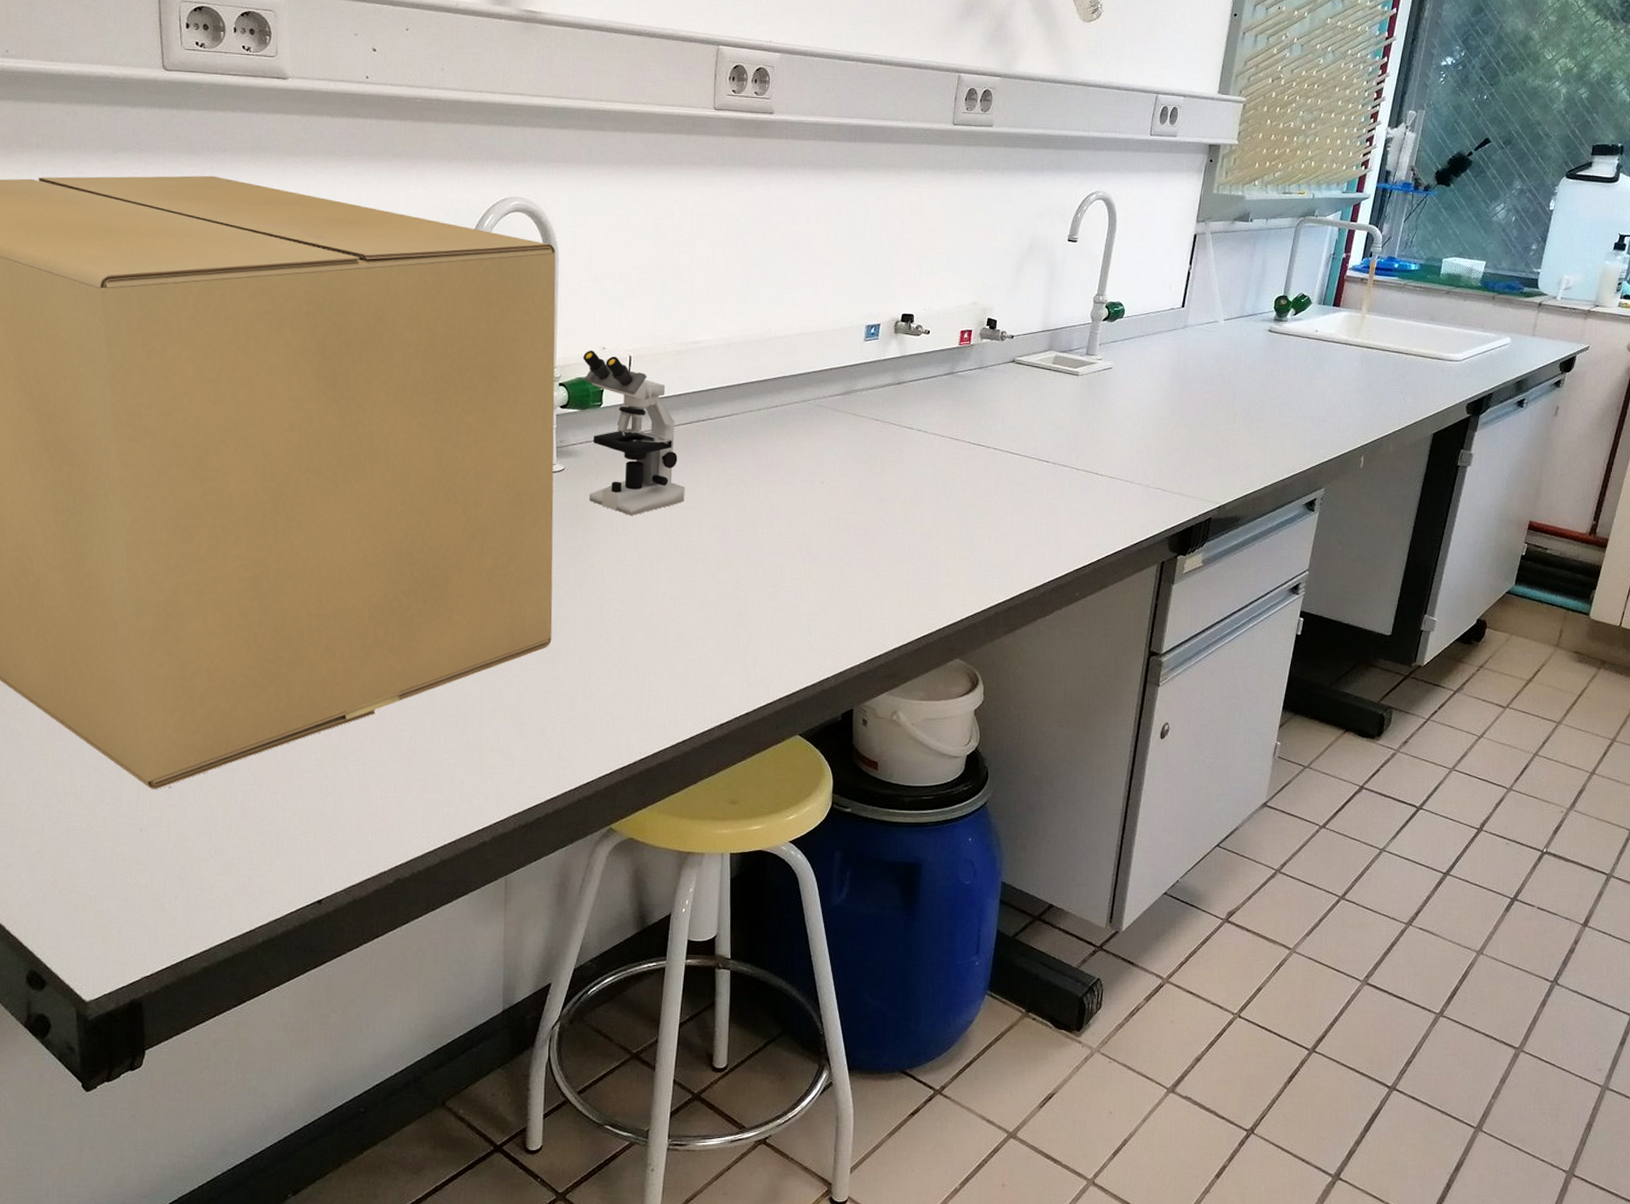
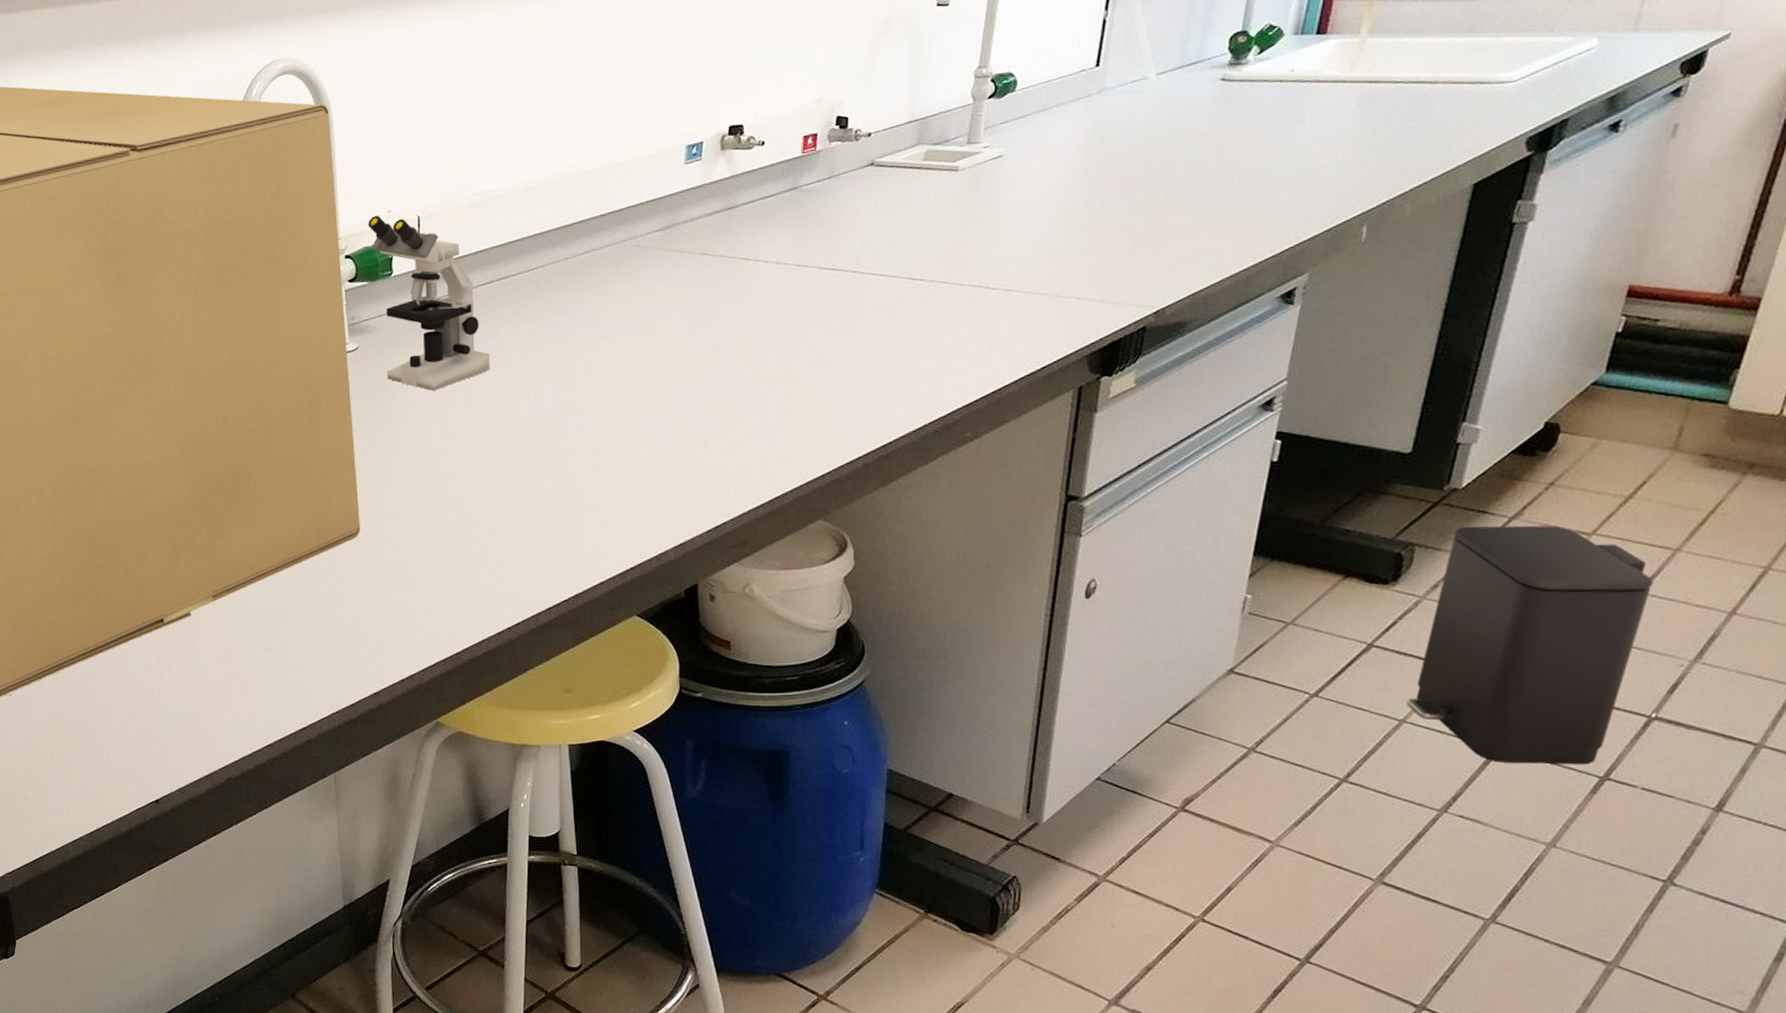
pedal bin: none [1385,696,1545,888] -> present [1406,525,1653,765]

